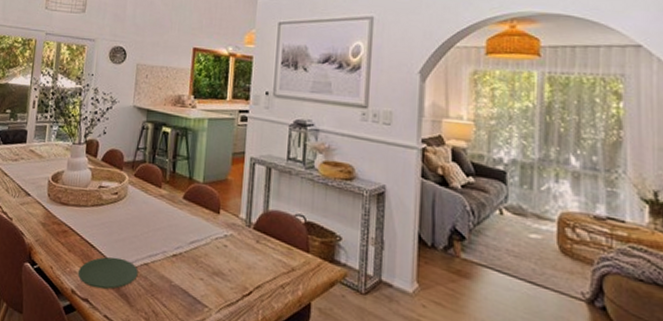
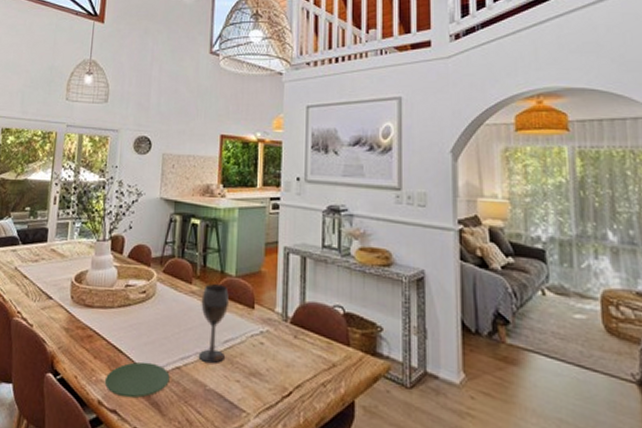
wine glass: none [165,189,196,262] -> present [198,284,229,364]

